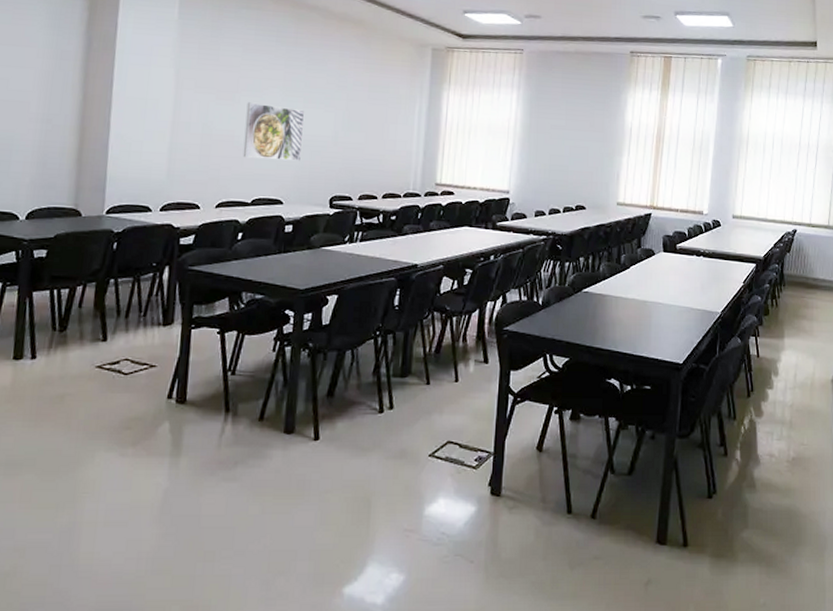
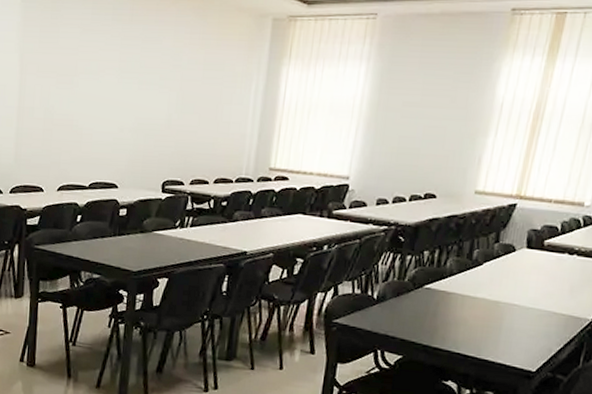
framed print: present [242,102,305,161] -> none [81,85,140,145]

